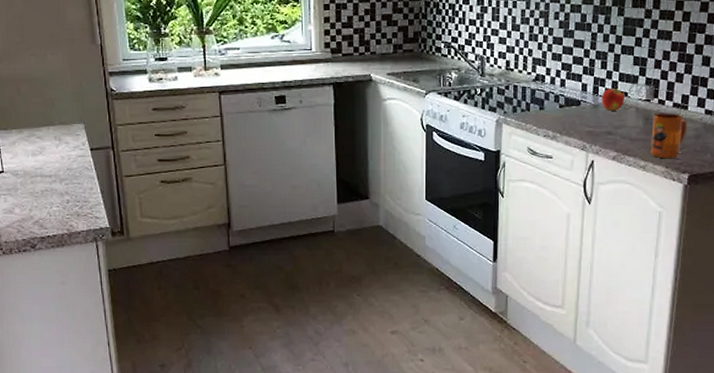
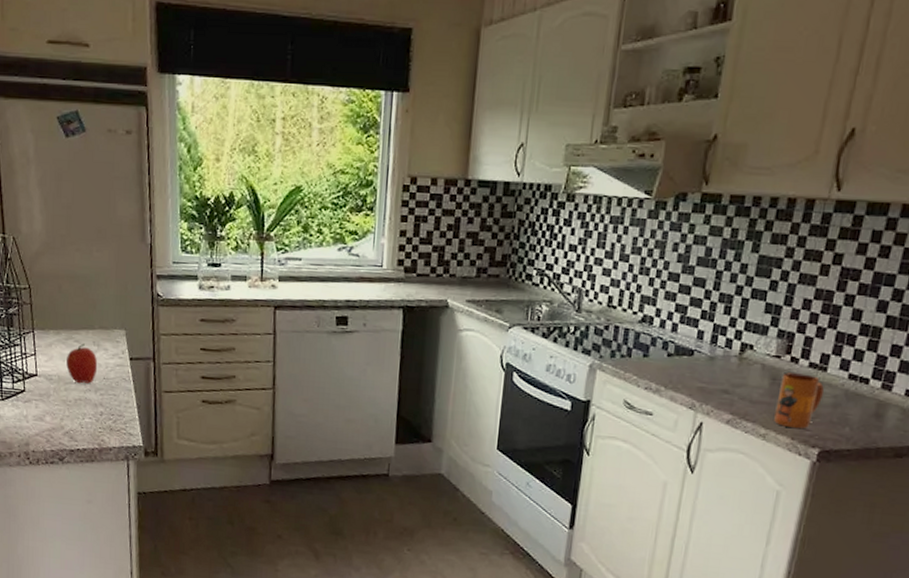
fruit: none [30,139,61,176] -> present [66,343,98,384]
apple: present [602,86,625,111] -> none [720,337,750,366]

